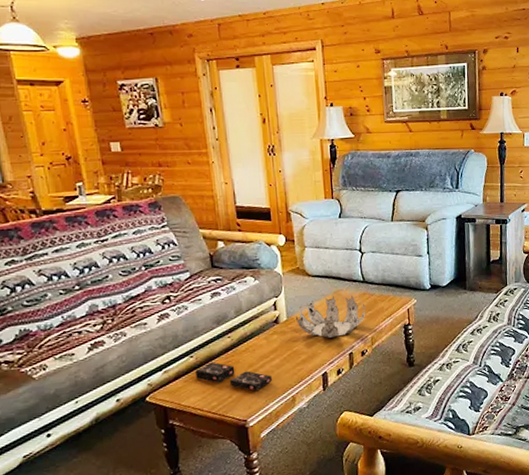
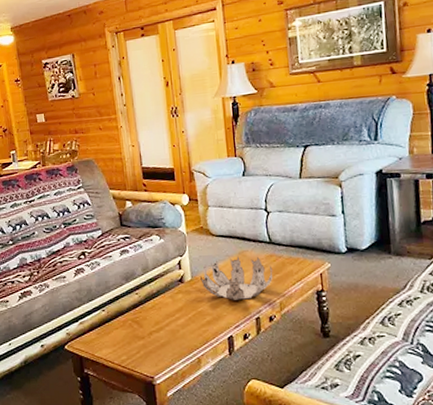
product box: present [195,361,272,392] -> none [107,316,178,349]

